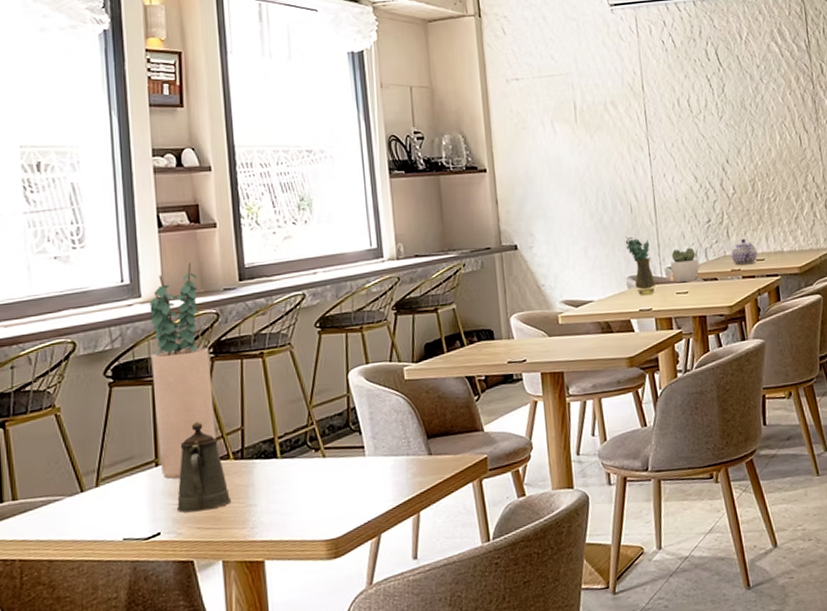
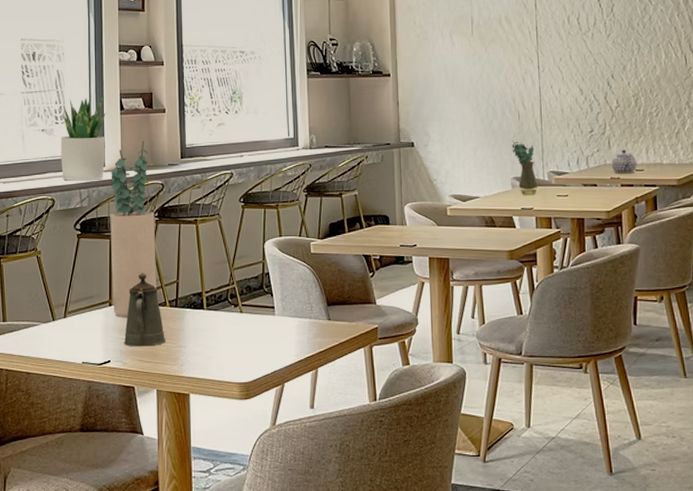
planter: none [80,209,141,319] -> present [61,94,106,182]
succulent plant: present [670,247,700,283] -> none [552,154,580,187]

